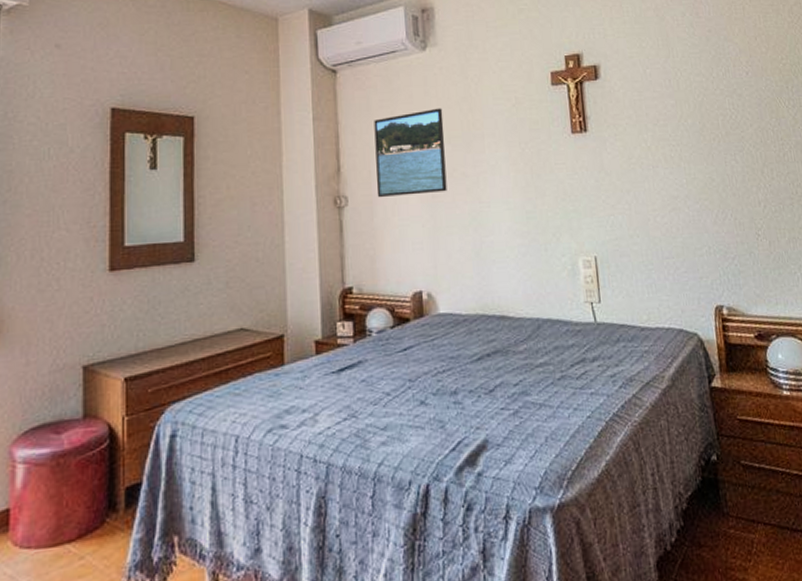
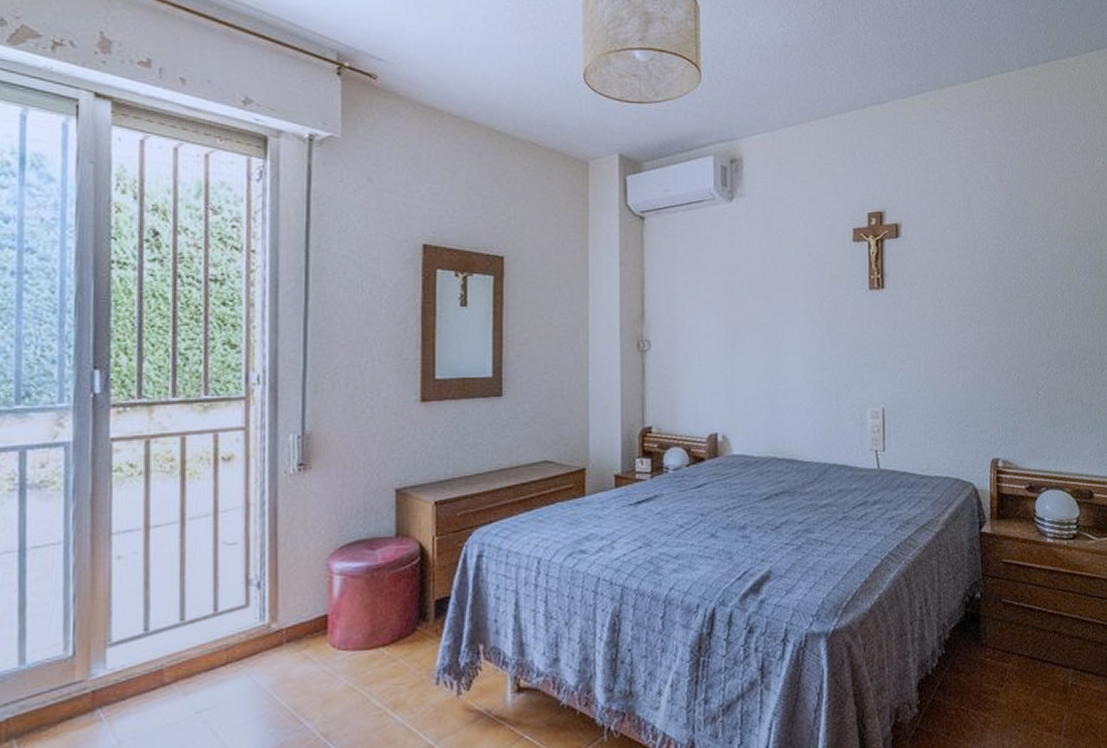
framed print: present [374,108,447,198] -> none [678,259,747,344]

